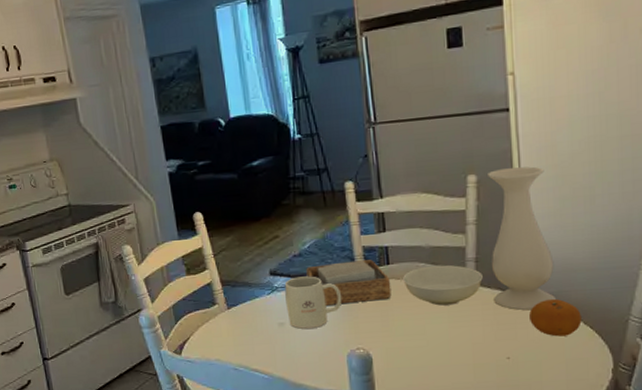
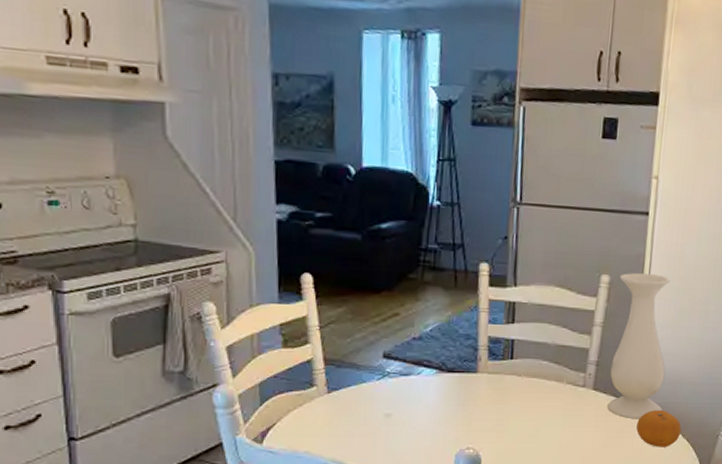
mug: present [284,276,342,330] -> none [396,363,459,424]
napkin holder: present [306,260,392,306] -> none [424,351,512,398]
bowl: present [403,264,483,306] -> none [524,365,601,408]

